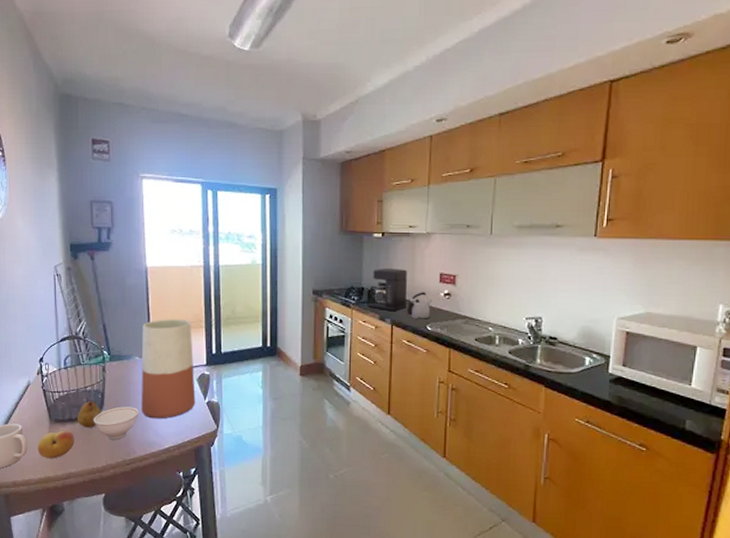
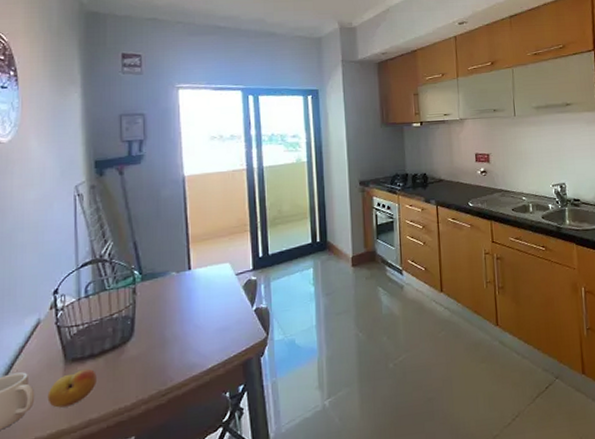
fruit: present [77,400,102,428] -> none [100,328,131,362]
bowl: present [94,406,139,440] -> none [121,328,177,370]
vase: present [141,319,196,419] -> none [179,225,242,338]
coffee maker: present [368,268,407,312] -> none [413,153,448,193]
kettle: present [407,292,433,319] -> none [449,172,471,198]

